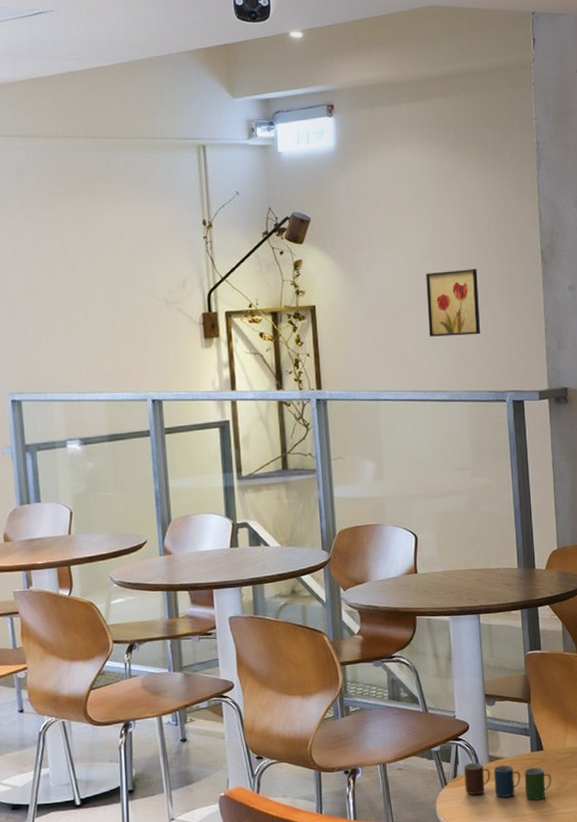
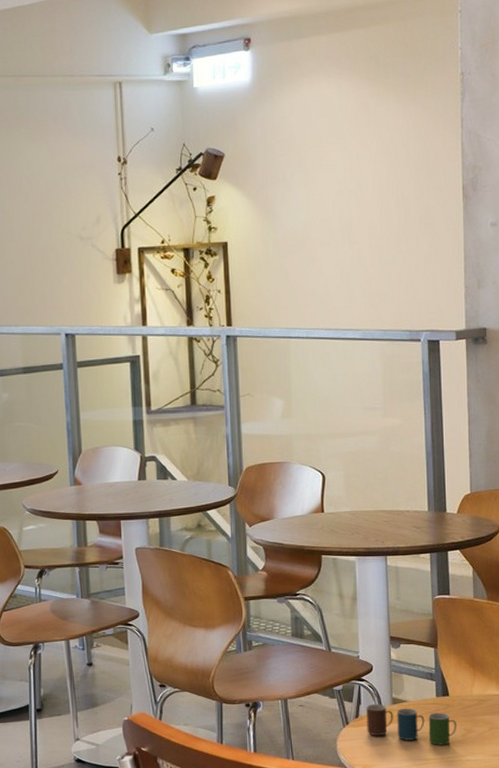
wall art: present [426,269,481,337] -> none [341,204,397,274]

